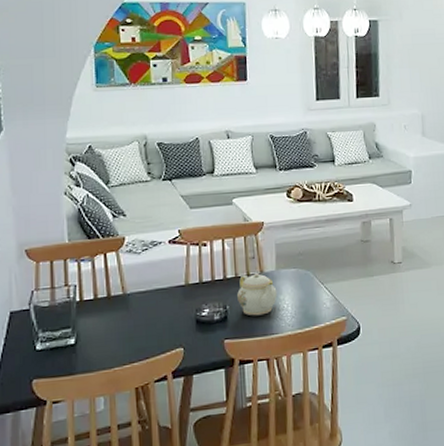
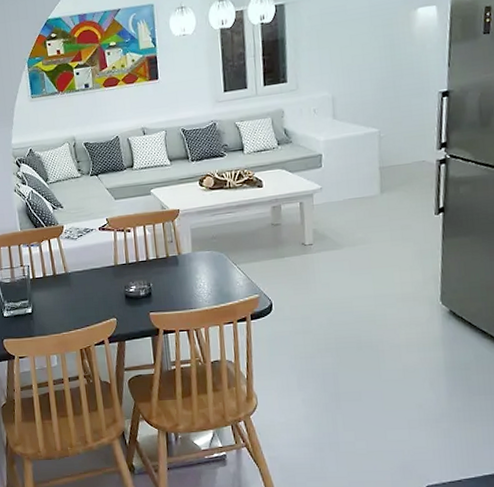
teapot: present [237,272,277,316] -> none [159,254,194,293]

